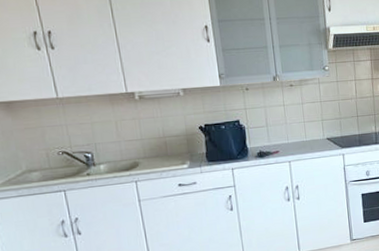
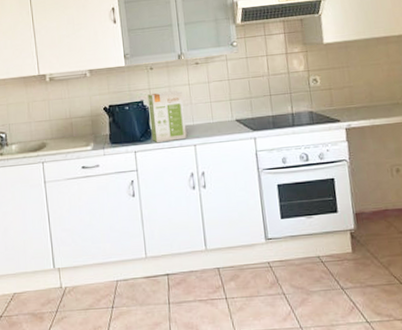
food box: none [244,111,282,161] -> present [147,90,187,143]

